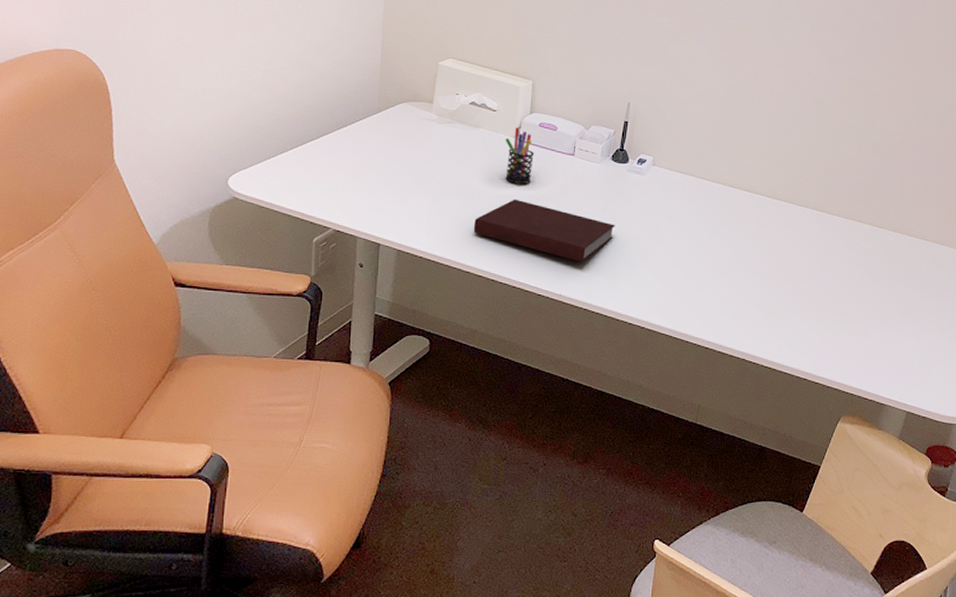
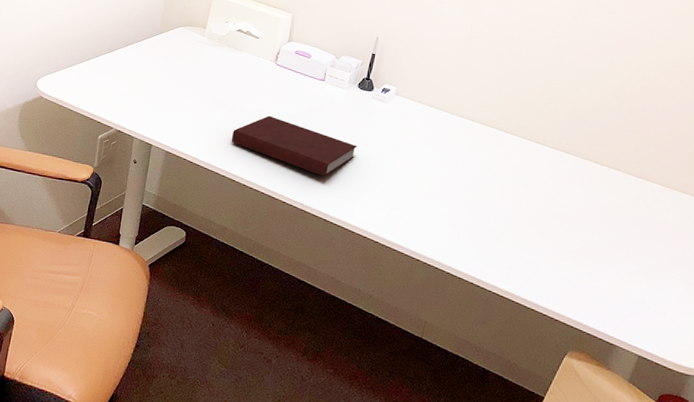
pen holder: present [505,127,534,184] -> none [262,53,289,103]

